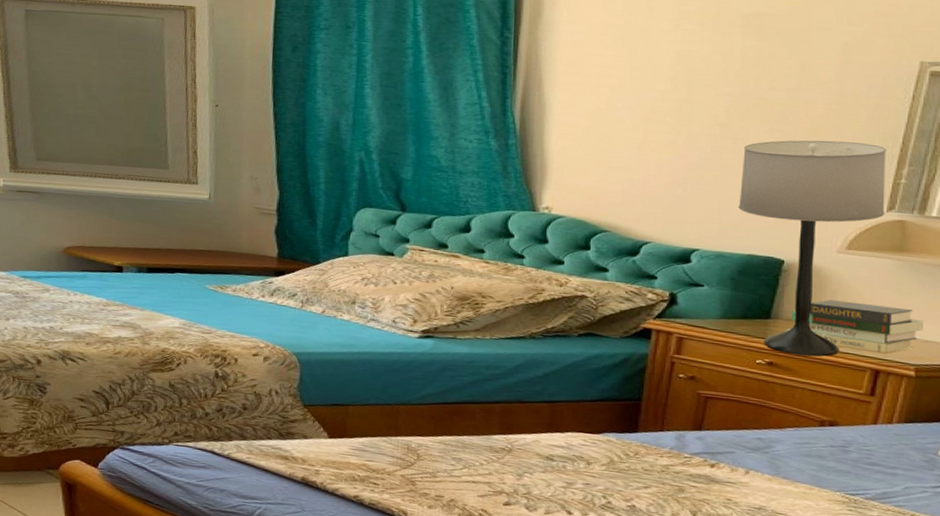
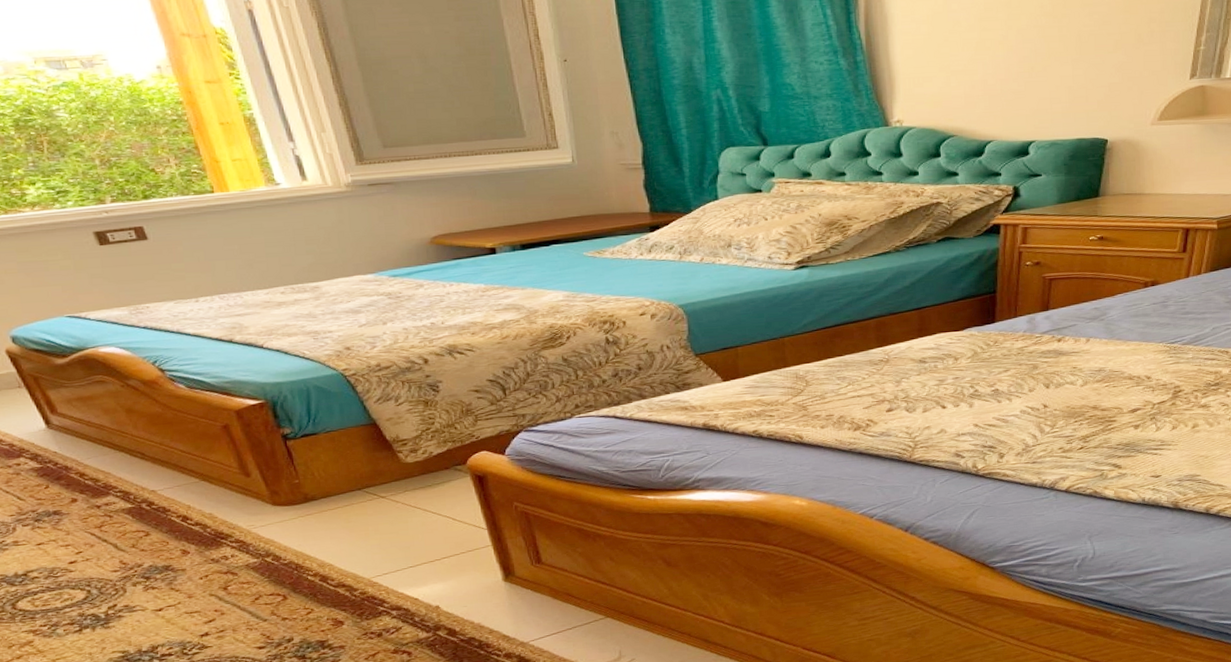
table lamp: present [738,140,886,357] -> none [1066,15,1189,227]
books: present [785,299,924,354] -> none [1112,167,1223,214]

